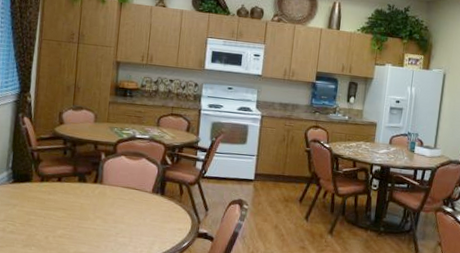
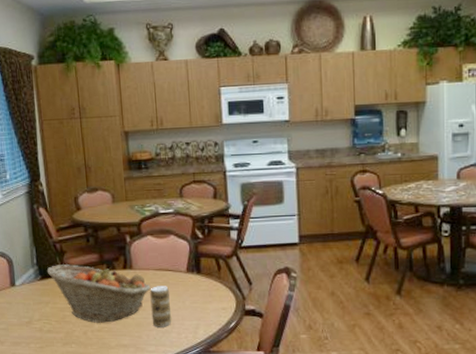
fruit basket: none [20,171,117,230] -> present [46,264,151,323]
beverage can: none [112,202,133,240] -> present [150,286,172,327]

